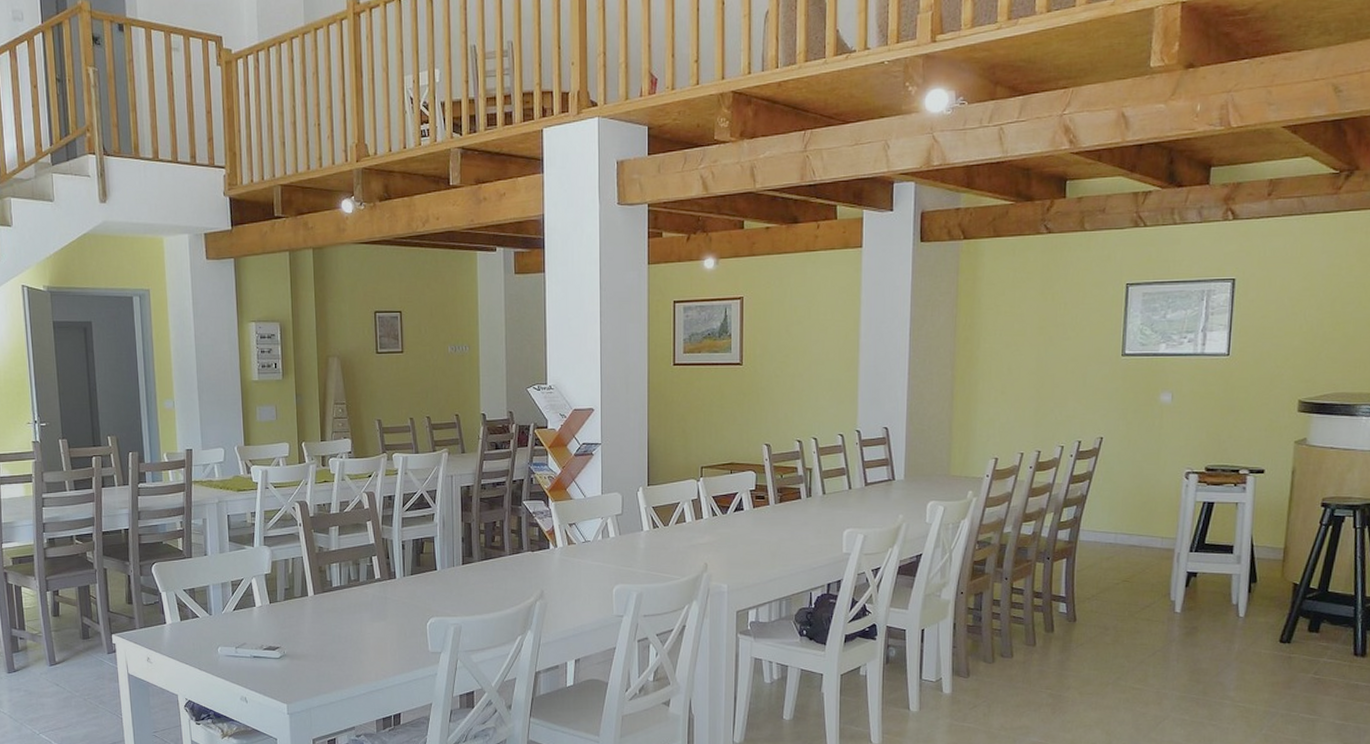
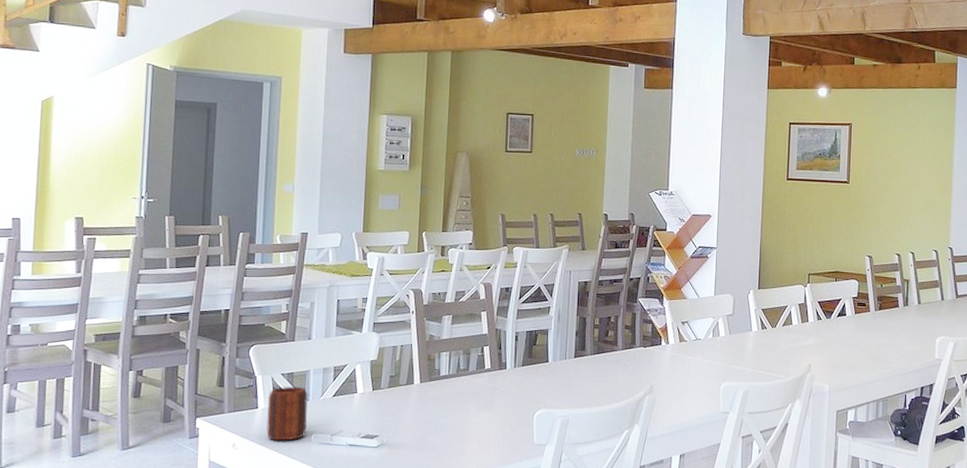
mug: none [174,602,213,654] -> present [266,387,308,441]

